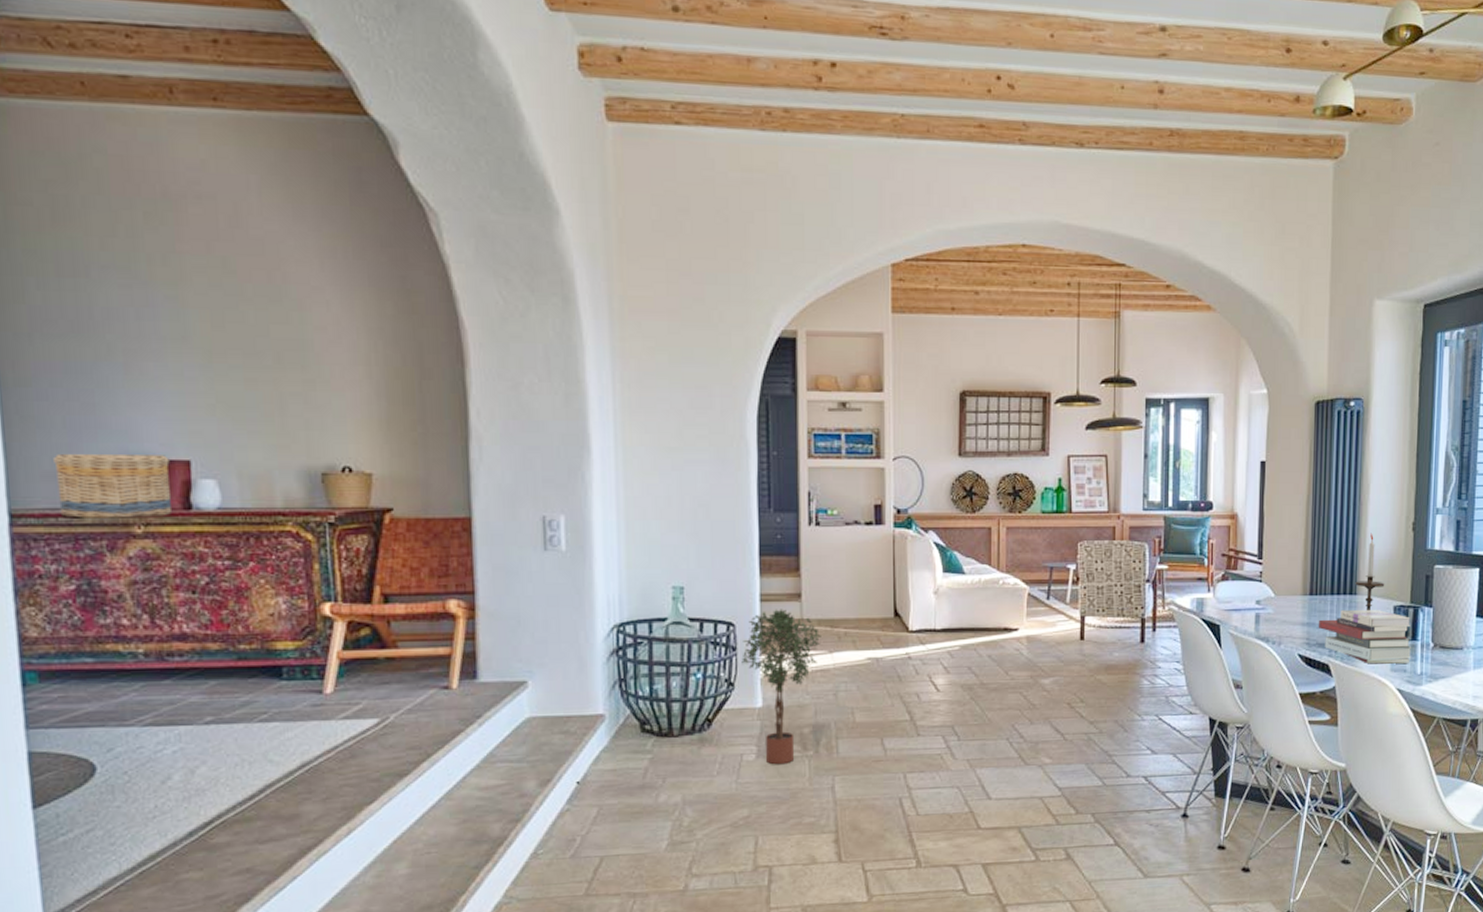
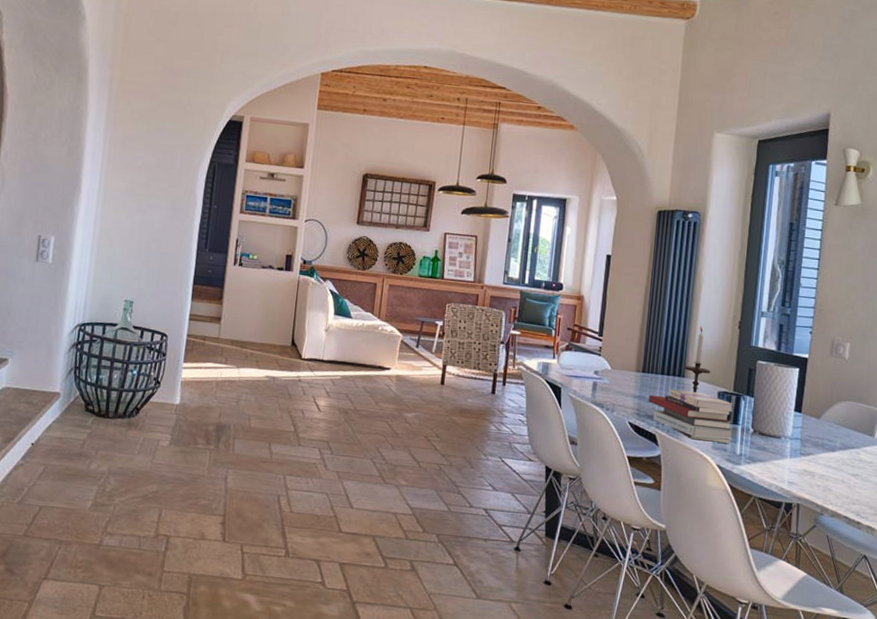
potted tree: present [741,609,821,765] -> none [168,327,233,453]

